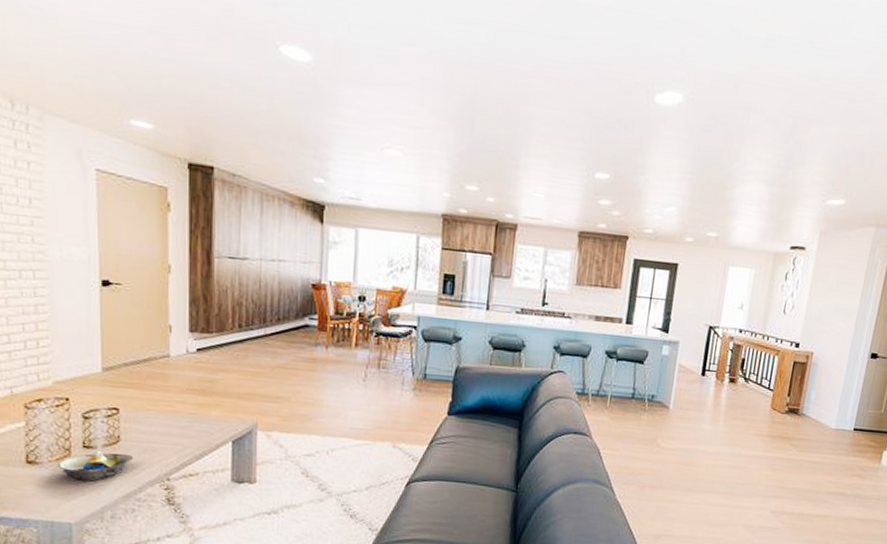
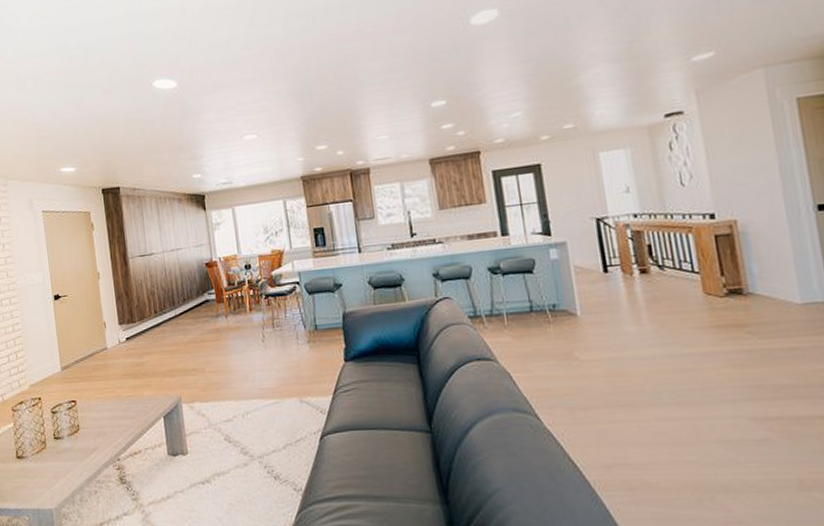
decorative bowl: present [58,450,134,481] -> none [38,440,91,469]

